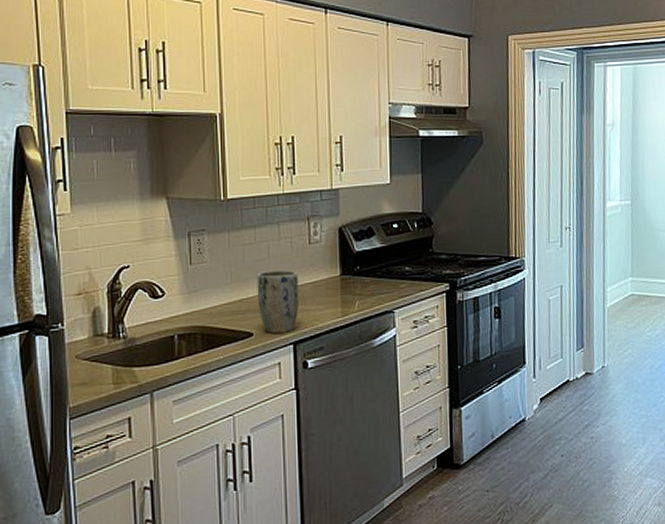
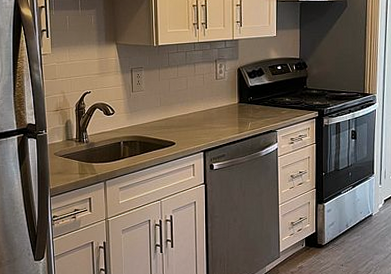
plant pot: present [257,269,300,333] -> none [178,98,209,143]

